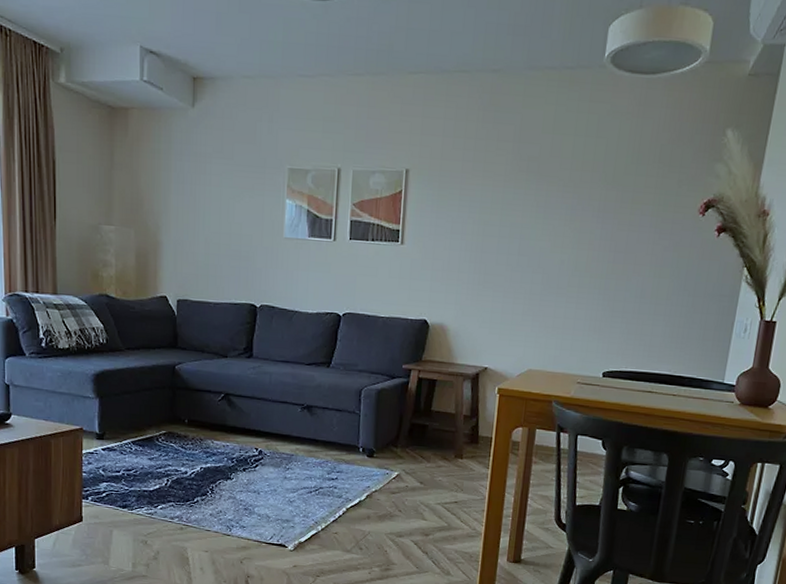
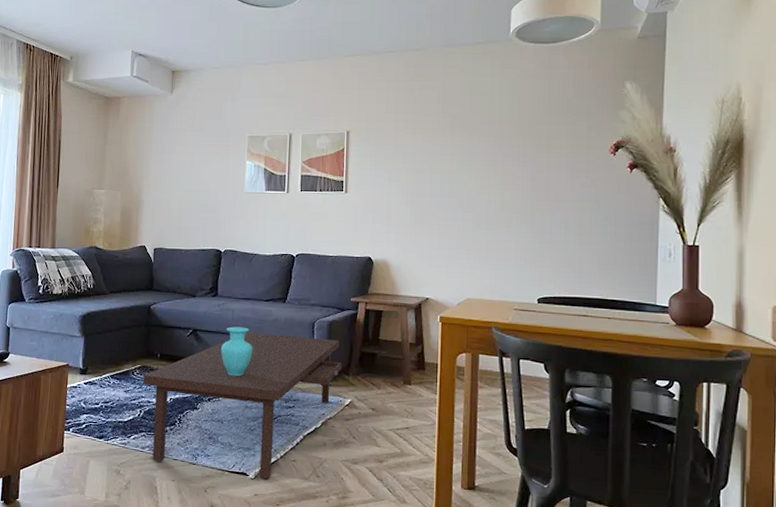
coffee table: none [169,392,390,551] -> present [143,326,342,479]

